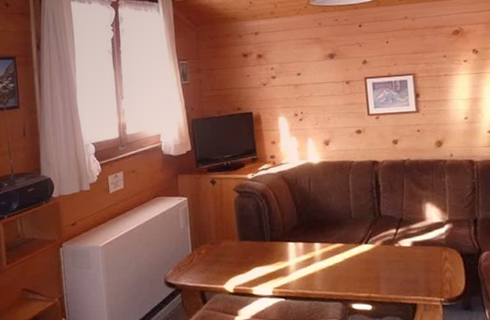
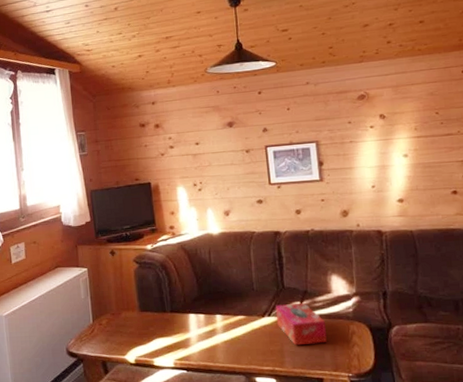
tissue box: none [372,230,421,272] -> present [275,302,327,346]

